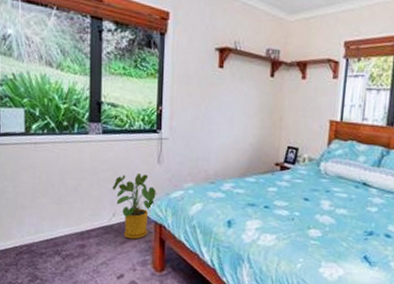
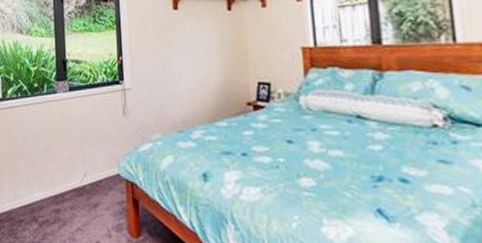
house plant: present [112,174,157,240] -> none [82,128,126,201]

